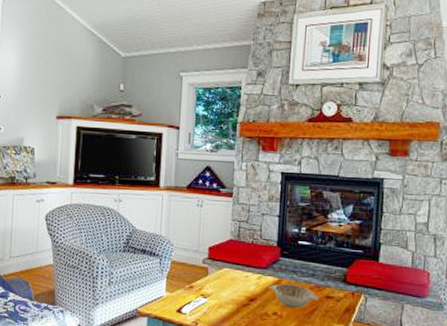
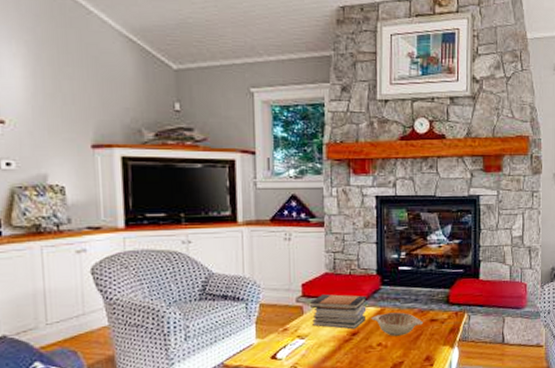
book stack: none [215,258,266,296] -> present [310,293,367,330]

